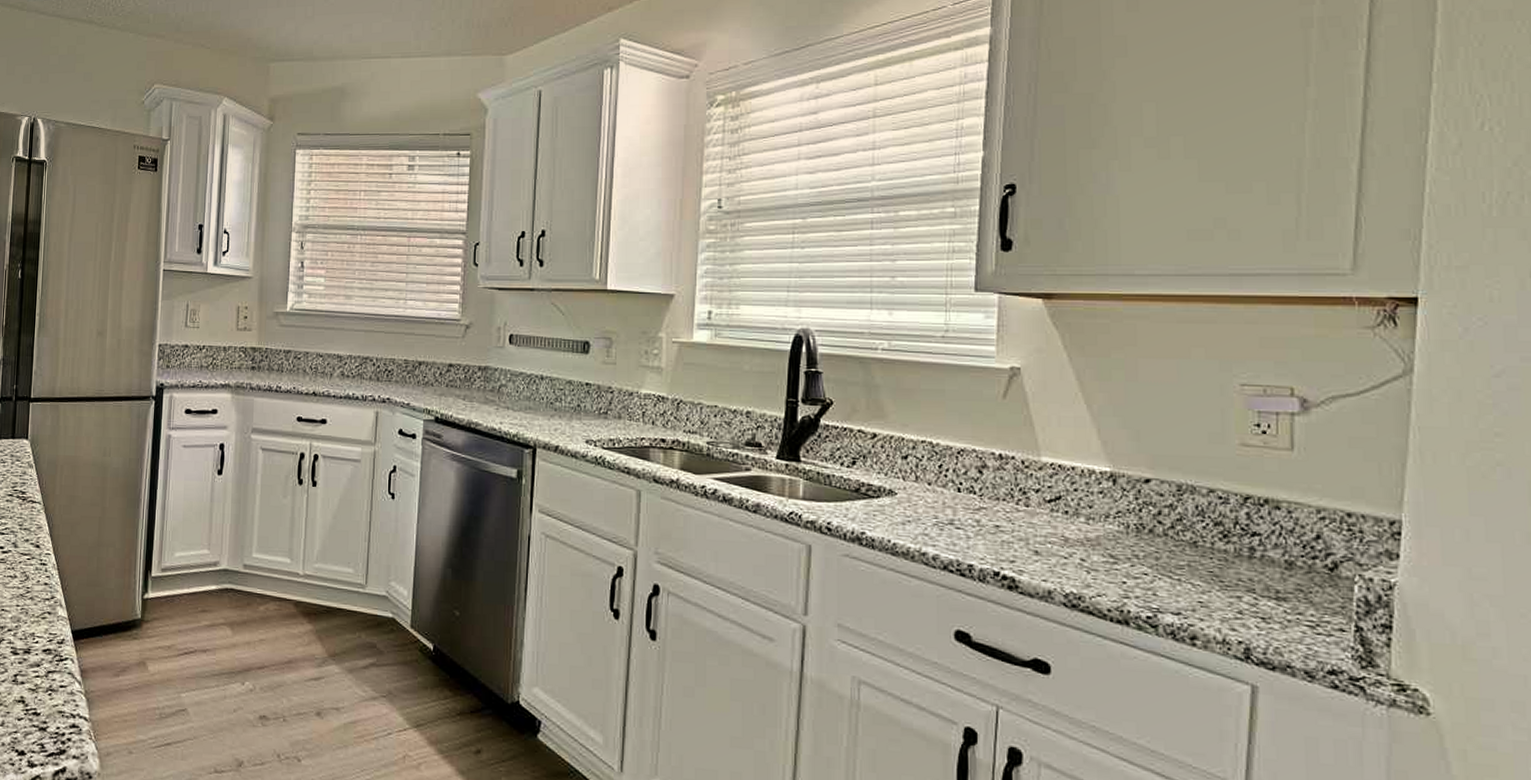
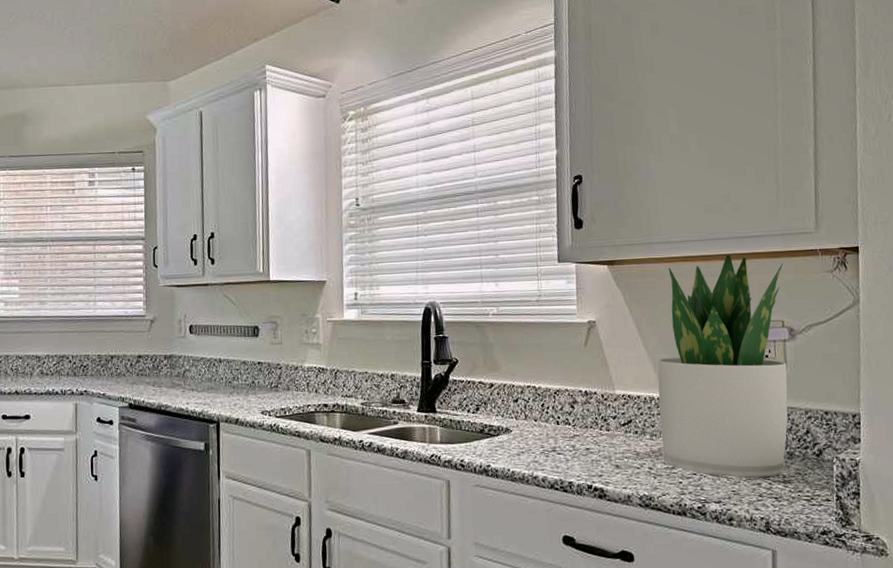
planter: none [1100,294,1300,591] -> present [657,253,789,478]

